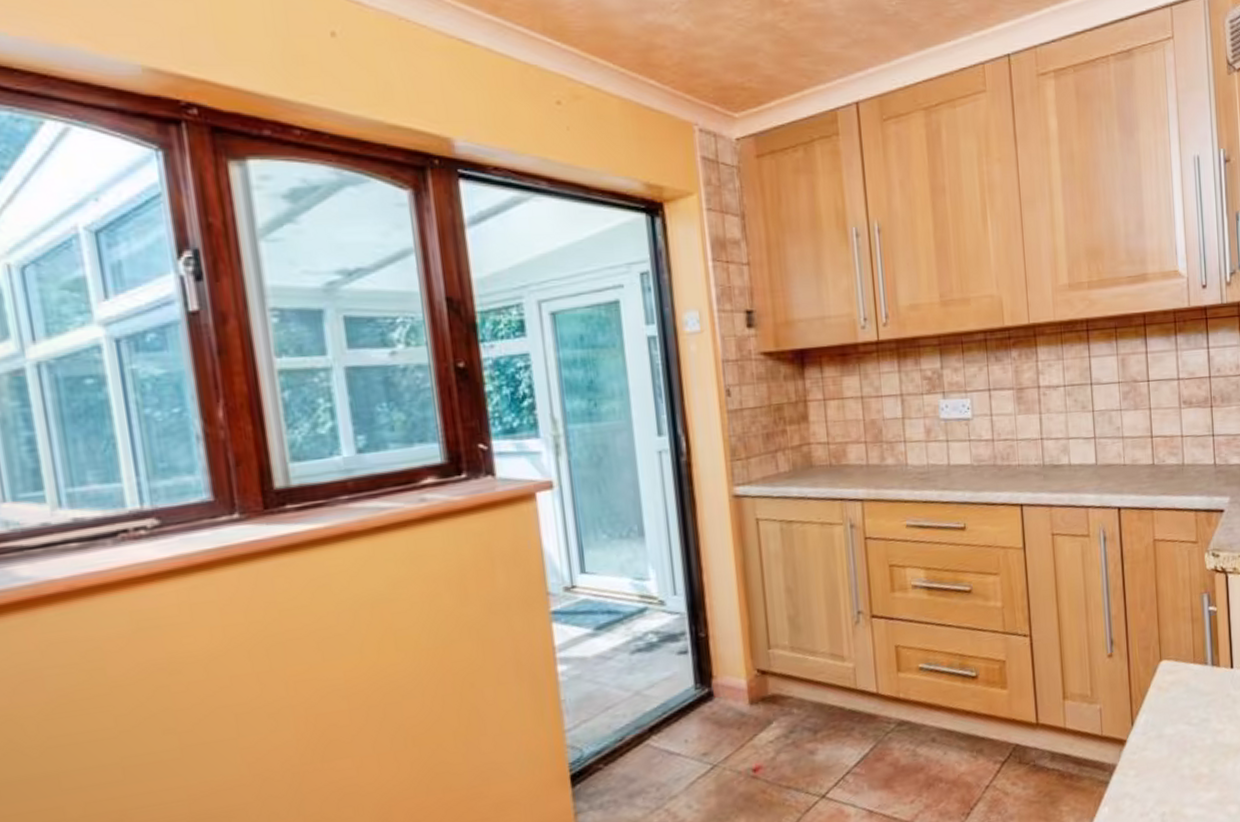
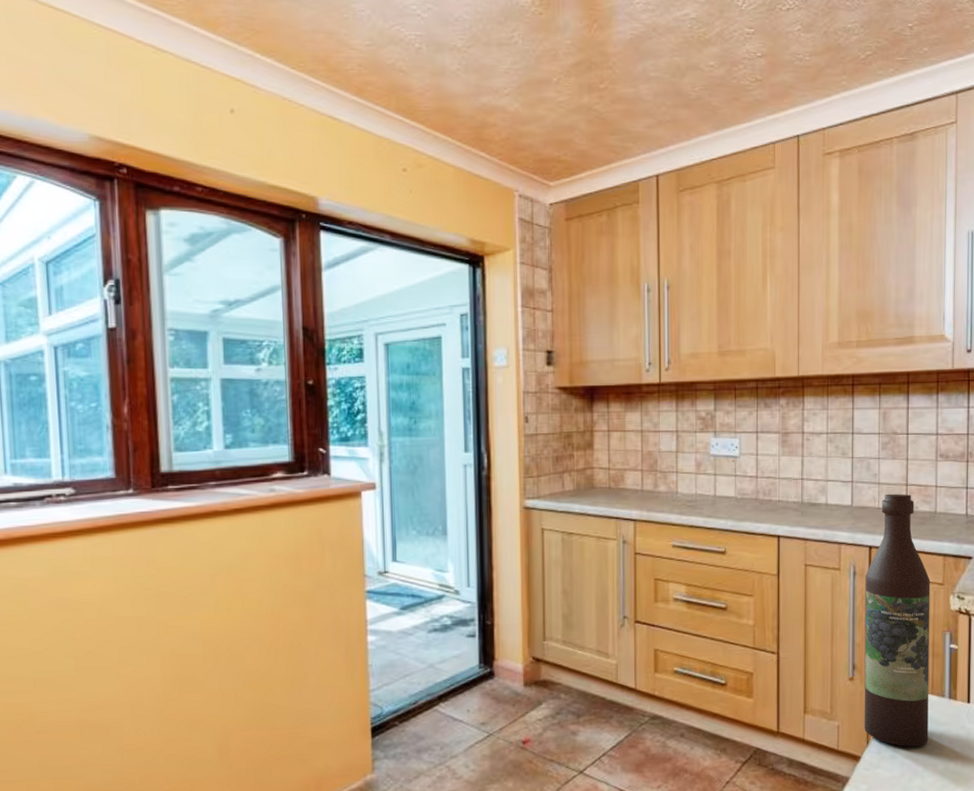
wine bottle: none [1116,446,1194,724] -> present [864,493,931,747]

